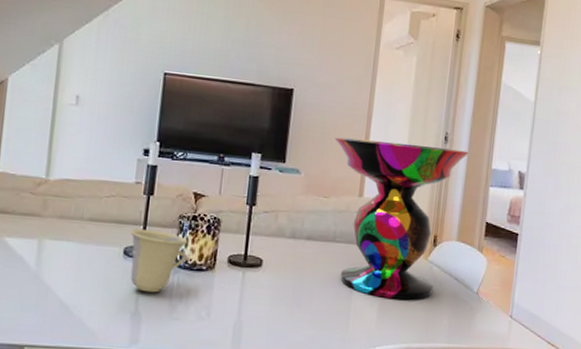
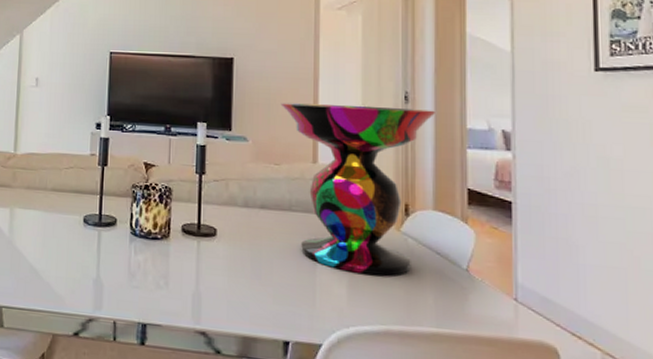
cup: present [130,228,188,293] -> none [88,198,143,260]

